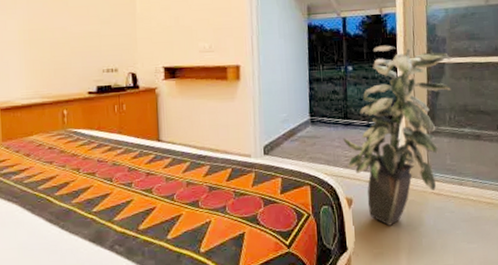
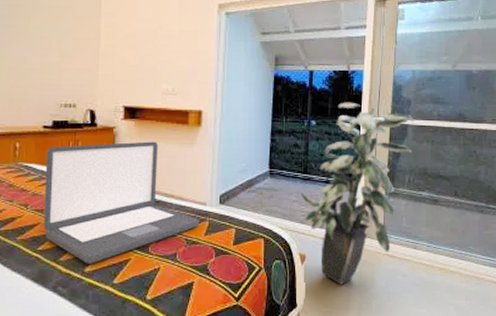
laptop: none [93,98,246,222] -> present [43,141,200,264]

